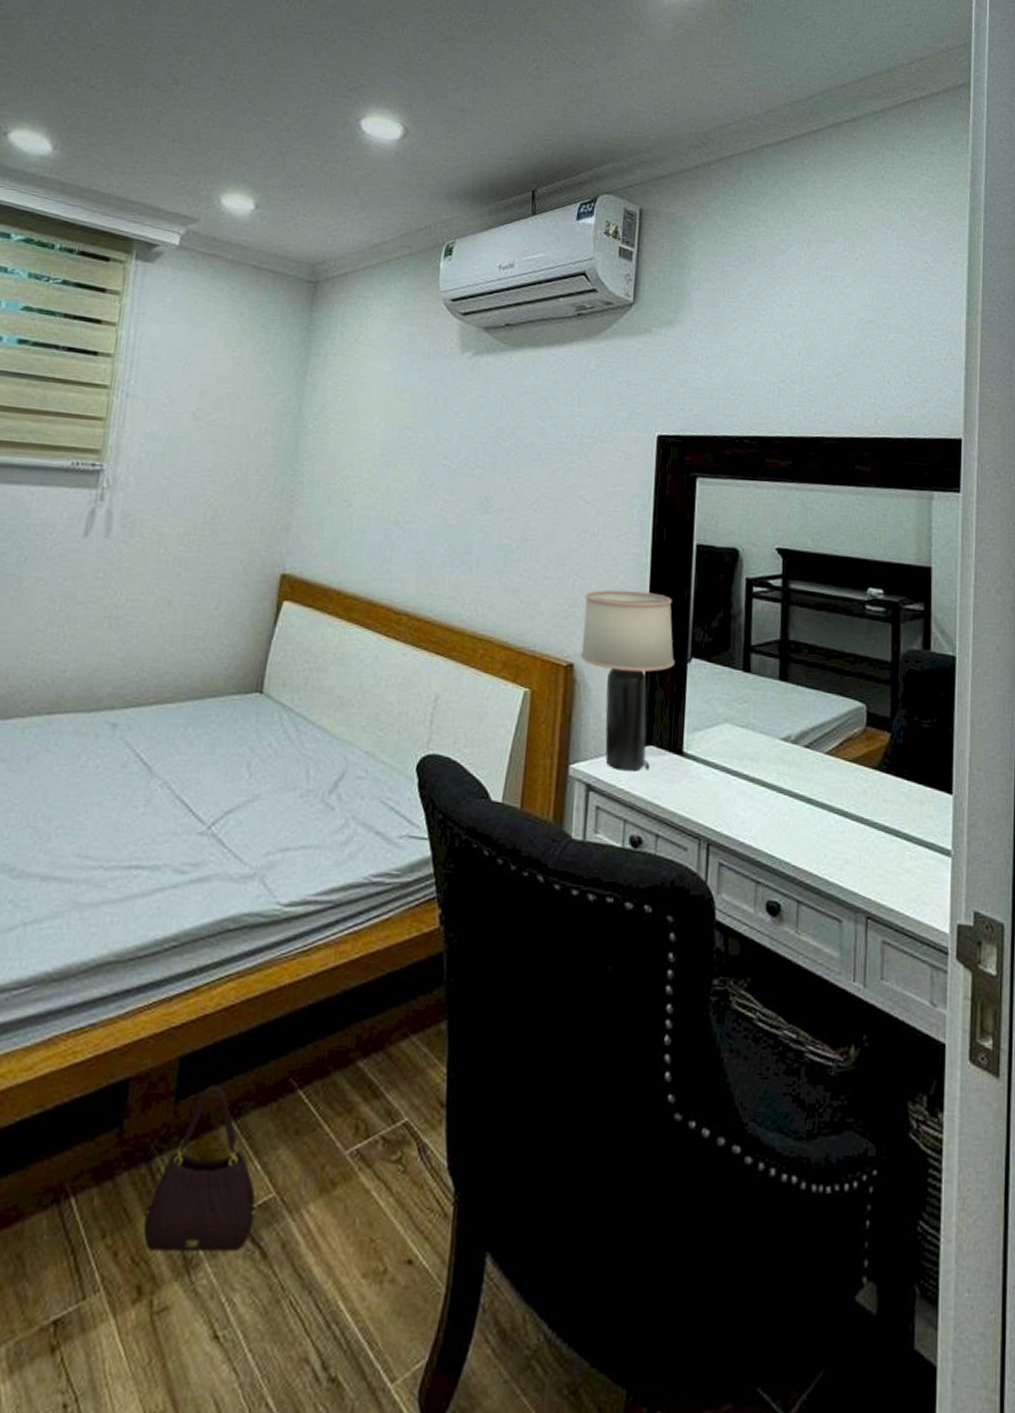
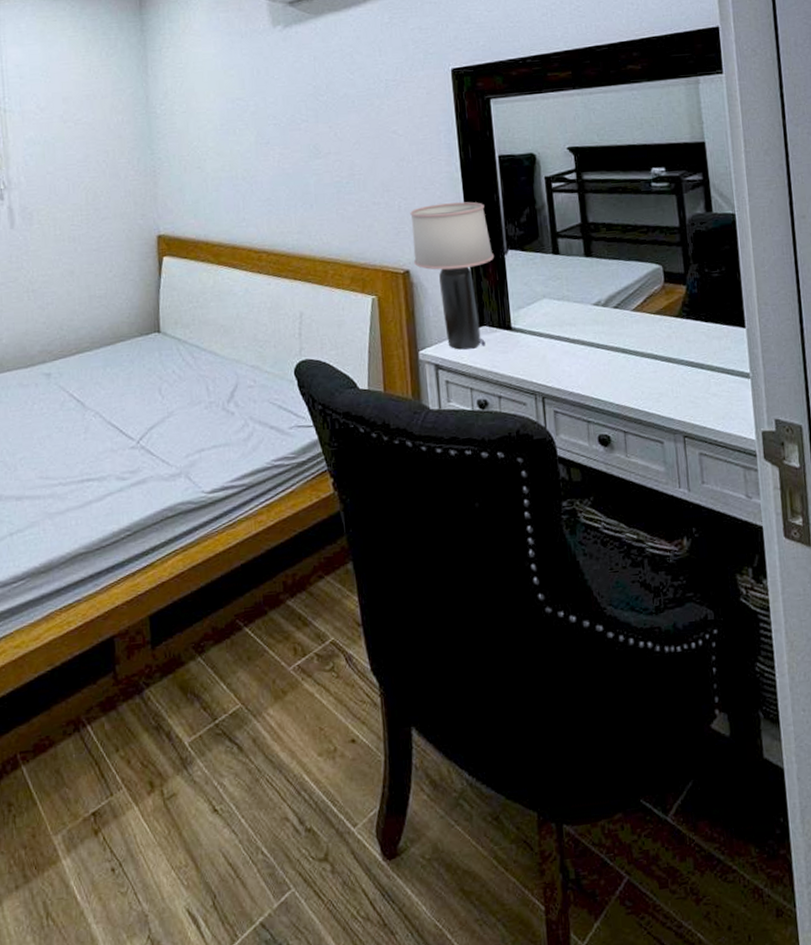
handbag: present [143,1084,257,1251] -> none [144,632,229,756]

